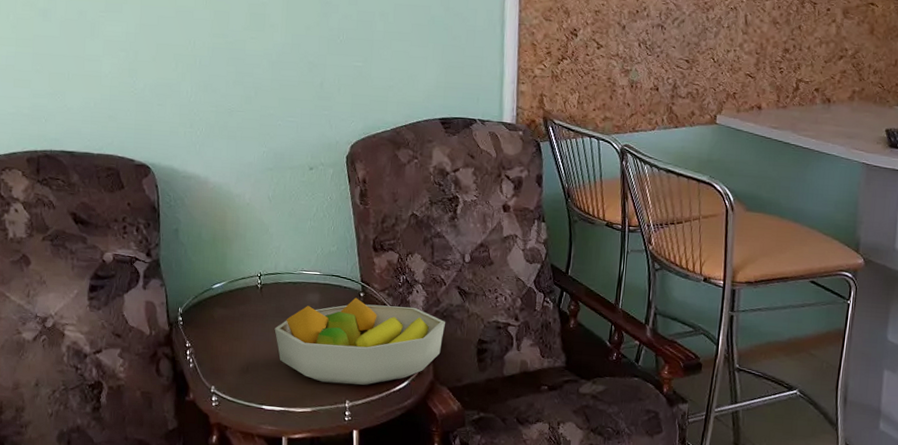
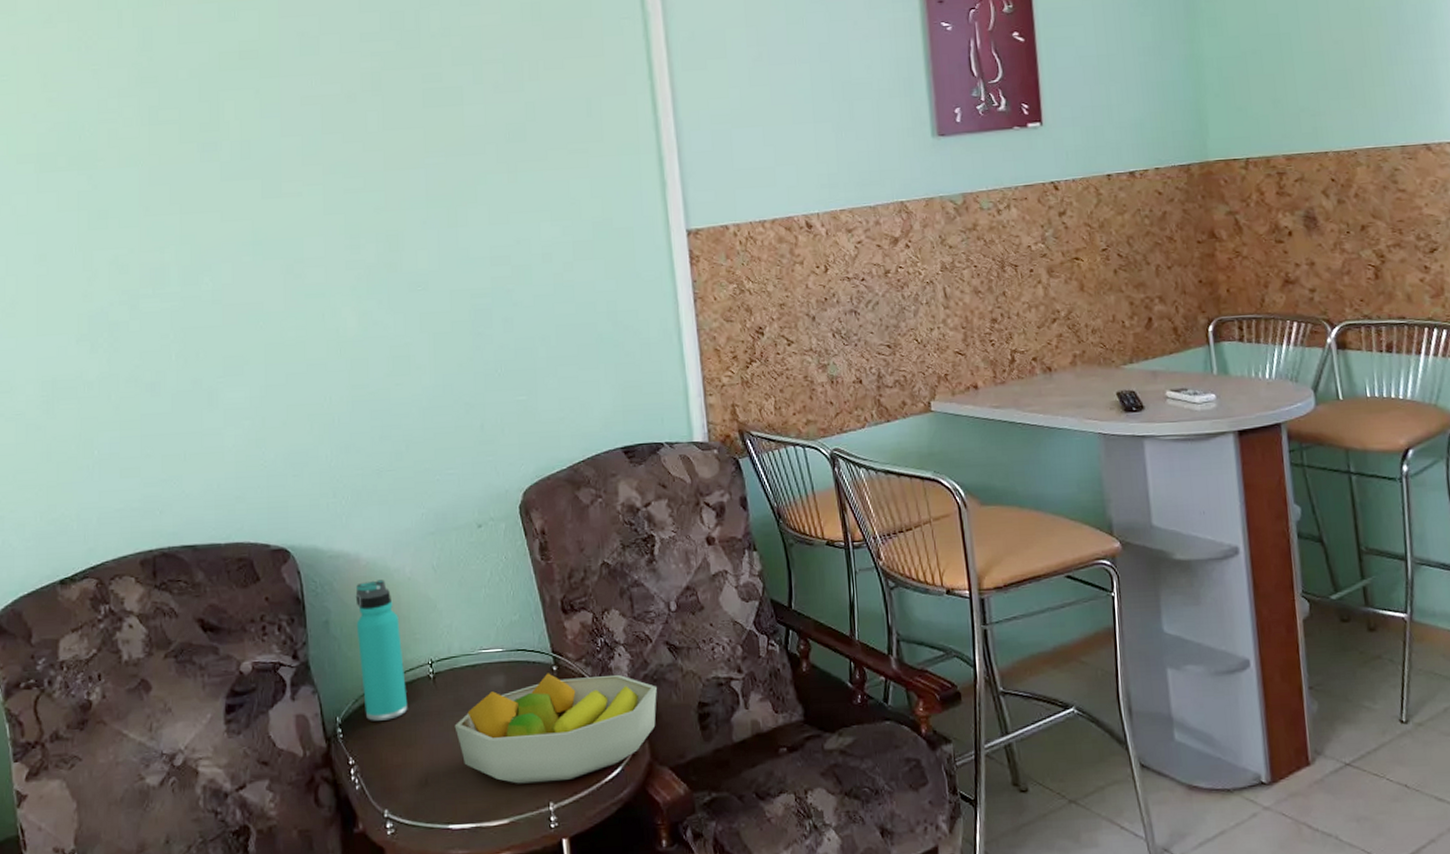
thermos bottle: none [200,201,238,316] -> present [355,580,408,721]

